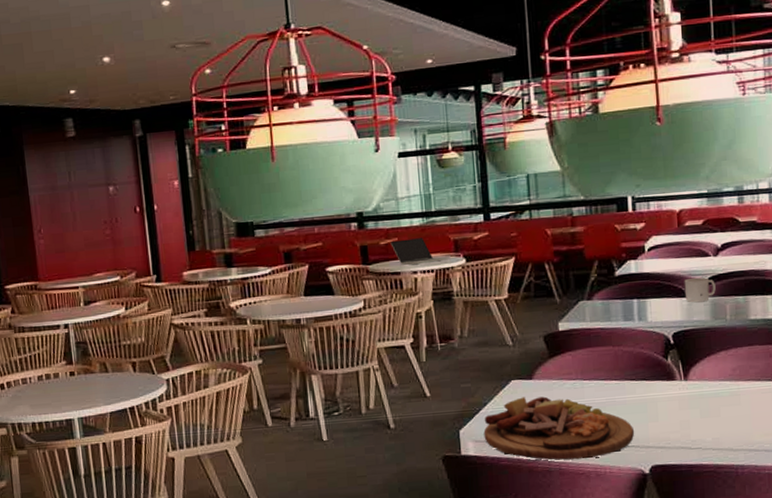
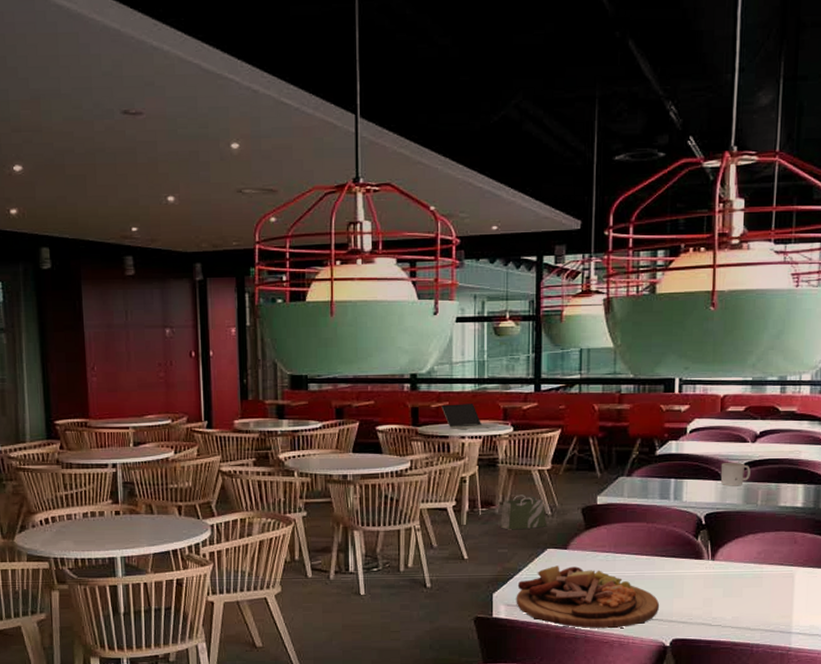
grocery bag: none [460,326,510,364] -> present [499,495,547,530]

